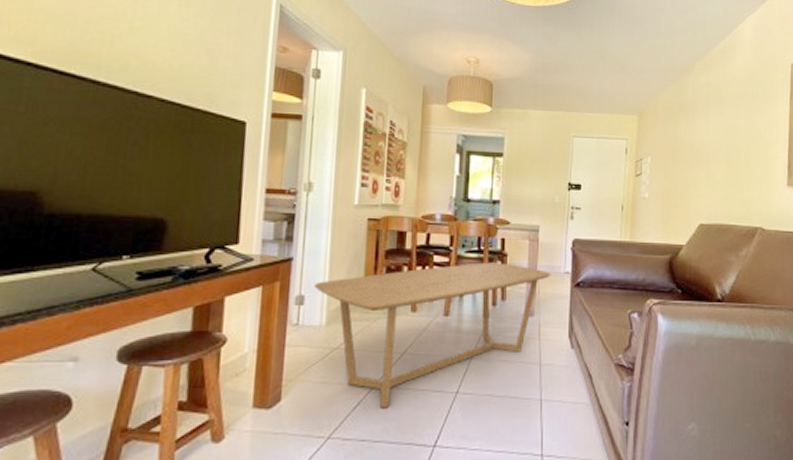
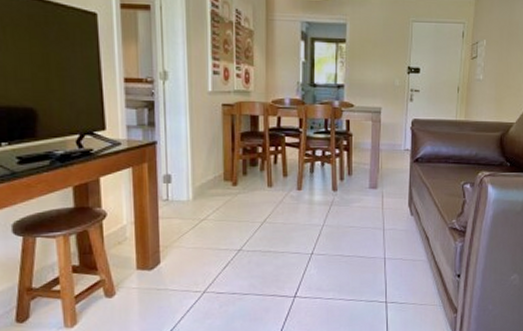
coffee table: present [313,262,551,409] -> none [178,142,393,268]

